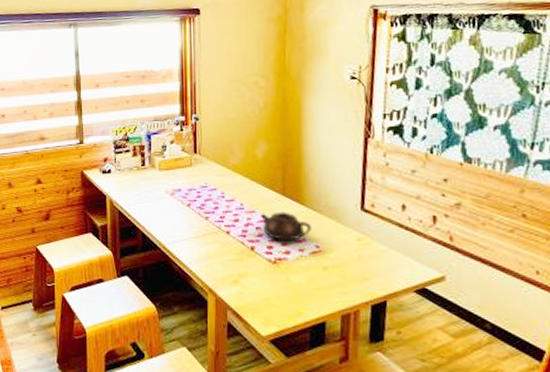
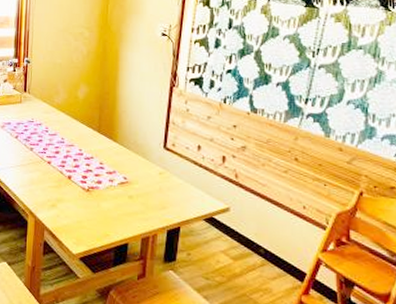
teapot: present [261,211,311,241] -> none [78,146,121,172]

